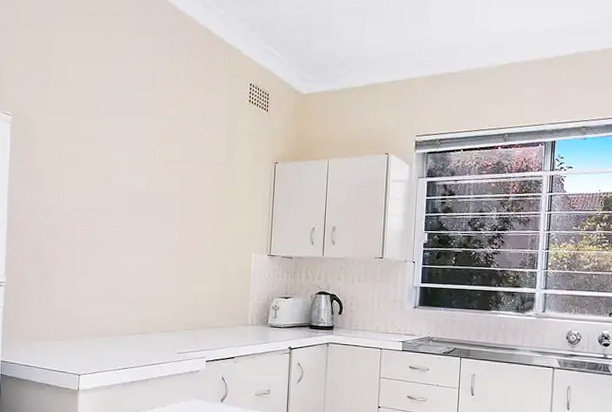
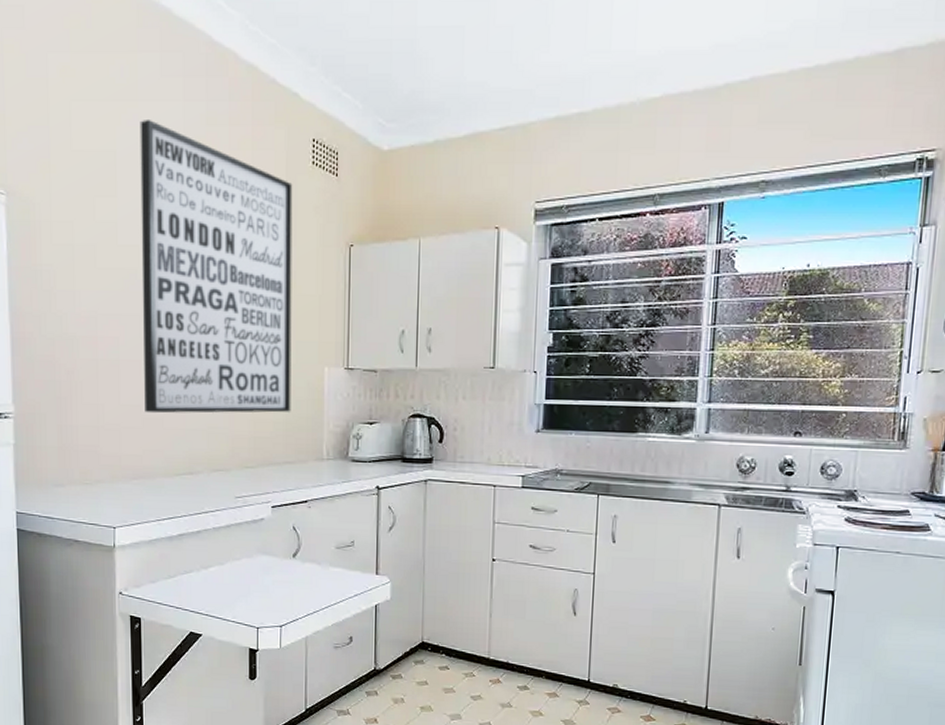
wall art: none [109,65,234,288] -> present [140,120,293,414]

